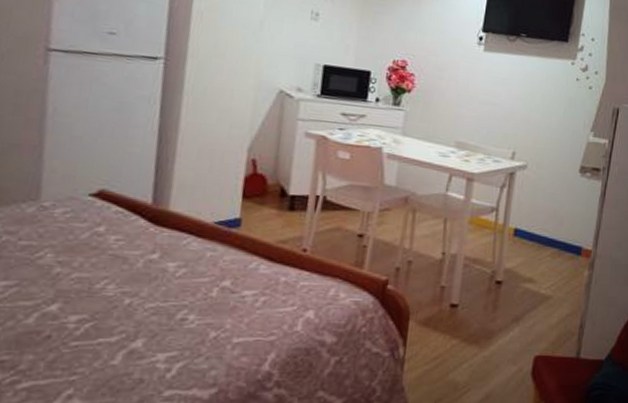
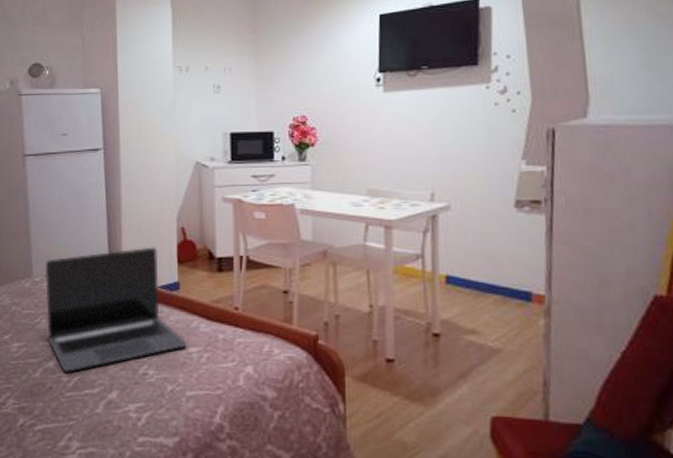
laptop: none [52,176,243,318] -> present [45,247,188,372]

